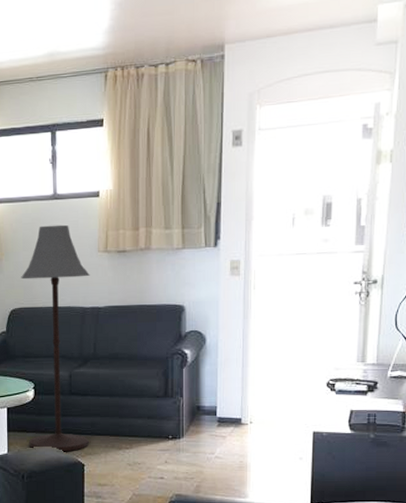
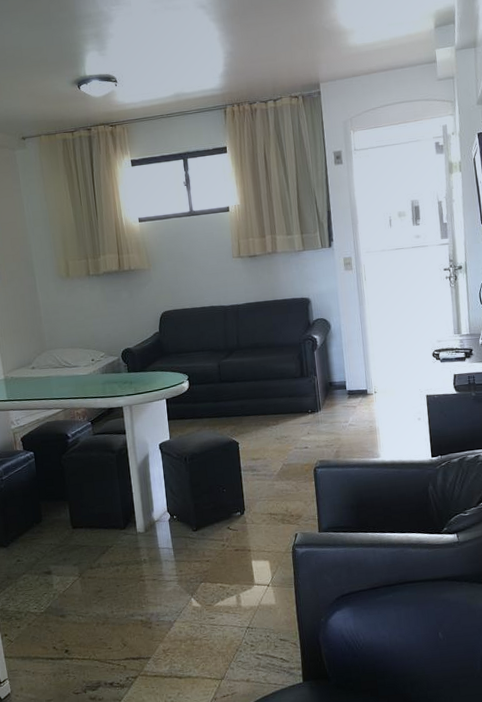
floor lamp: present [21,224,90,452] -> none [168,236,241,434]

